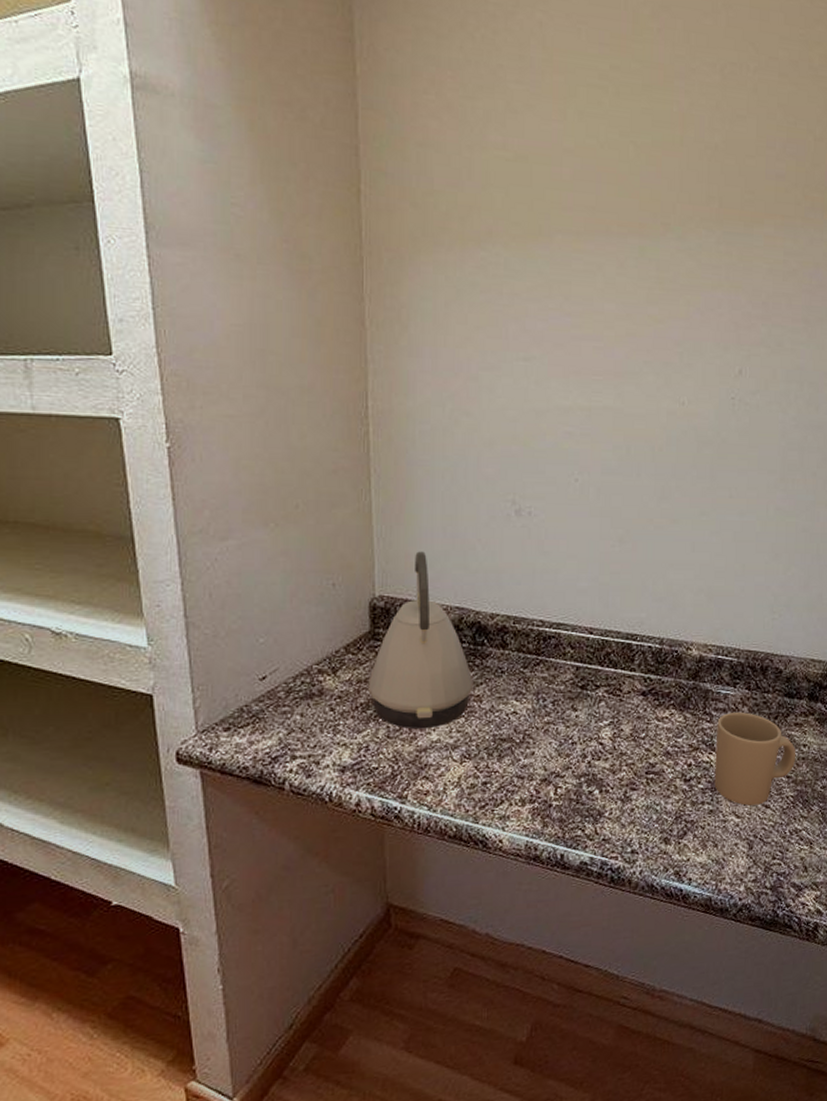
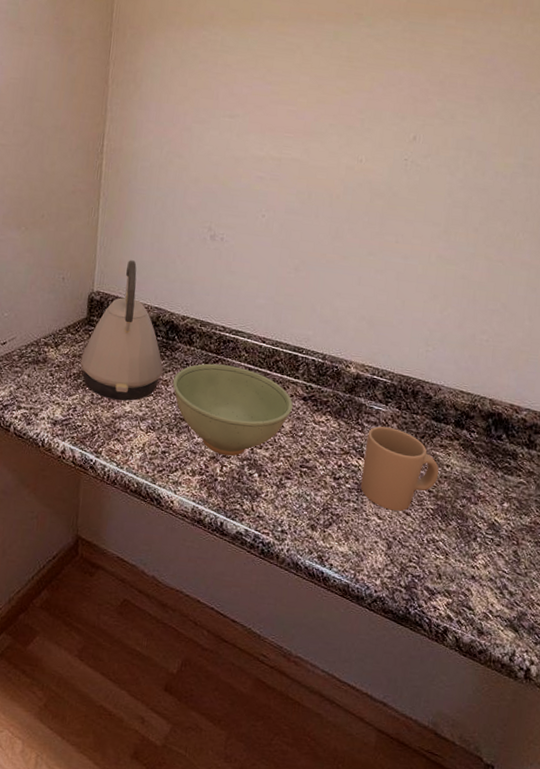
bowl: none [486,666,631,775] -> present [172,363,293,457]

